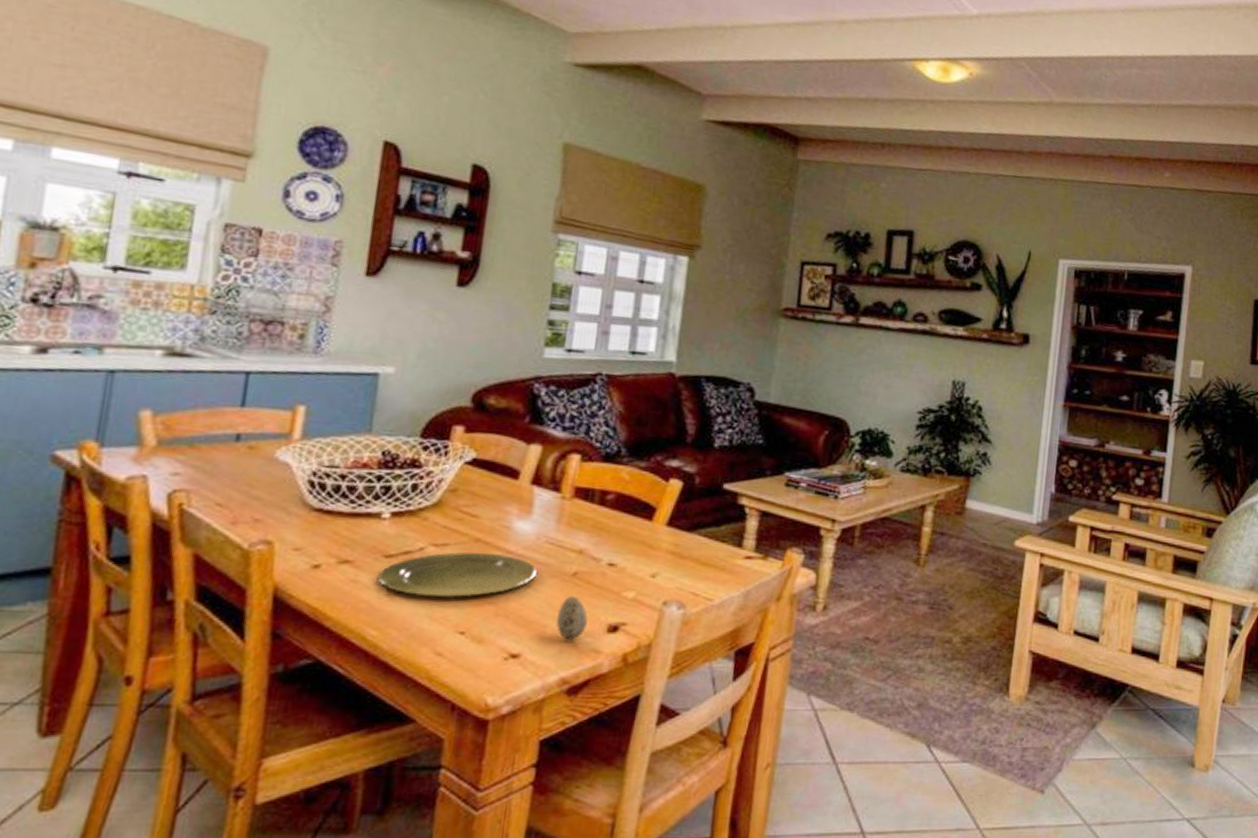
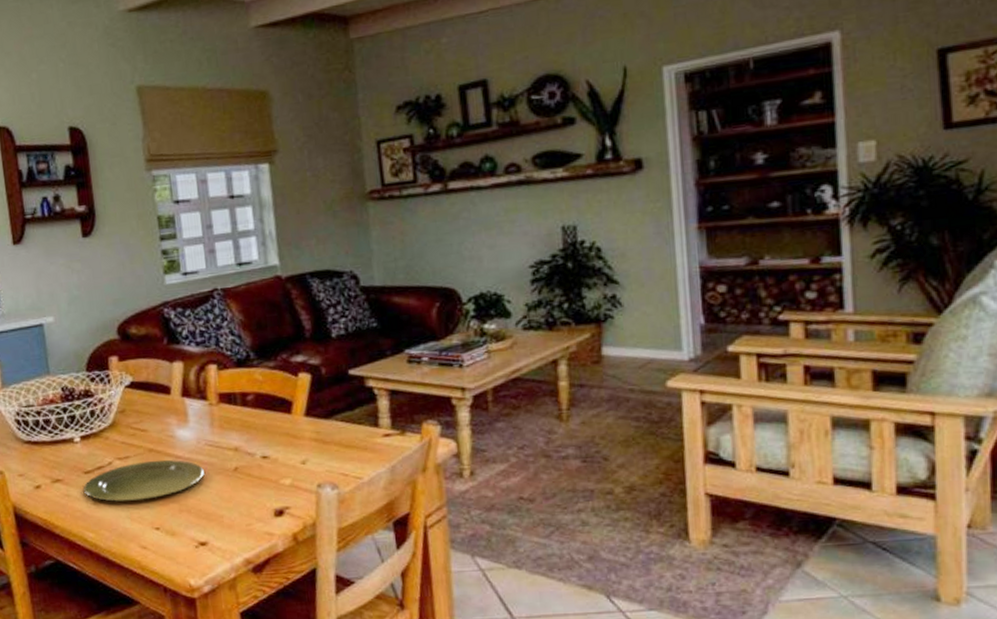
speckled egg: present [556,596,588,640] -> none [229,488,256,526]

